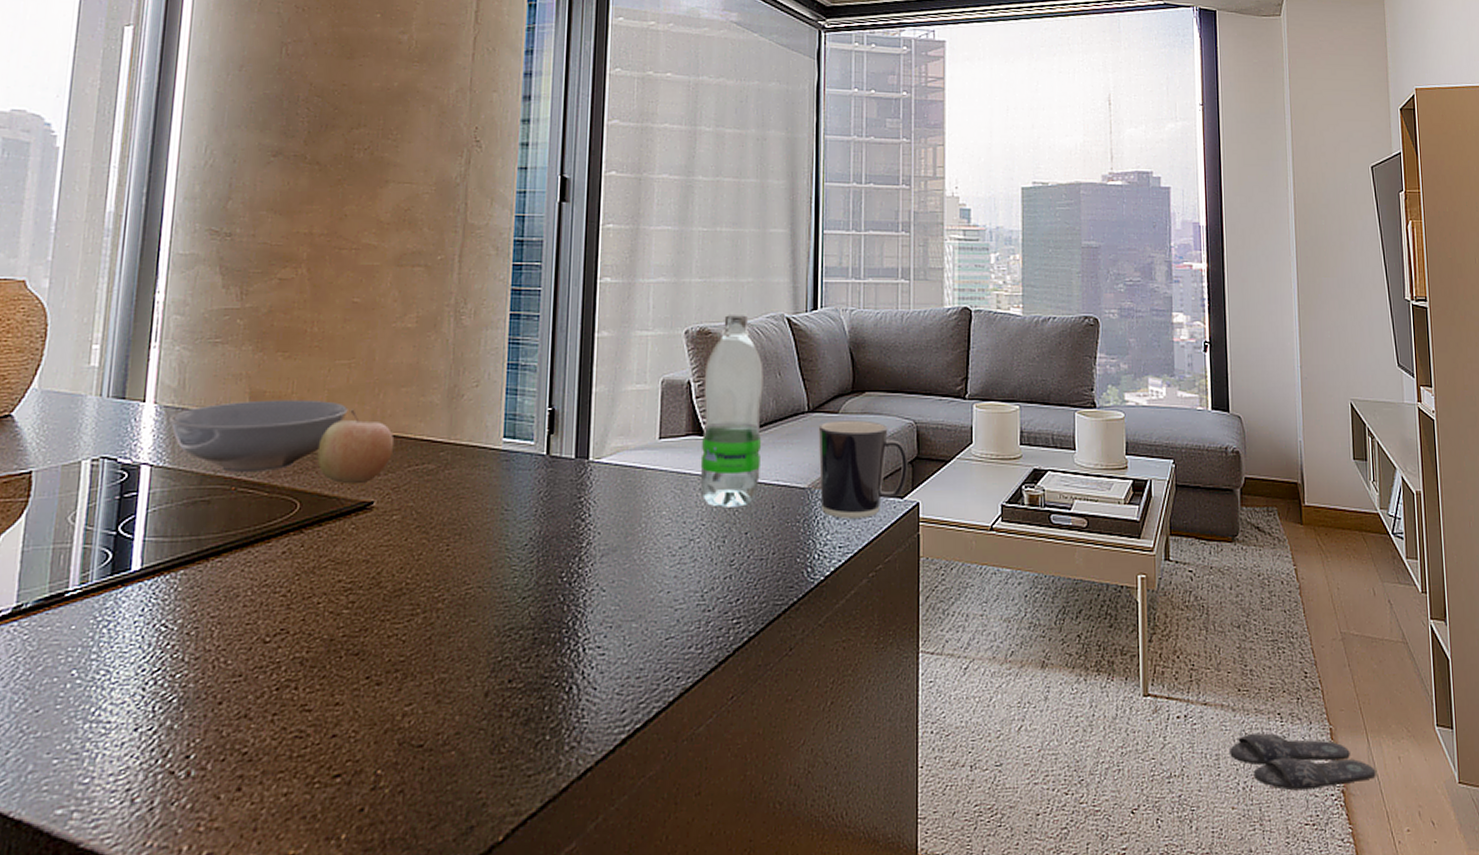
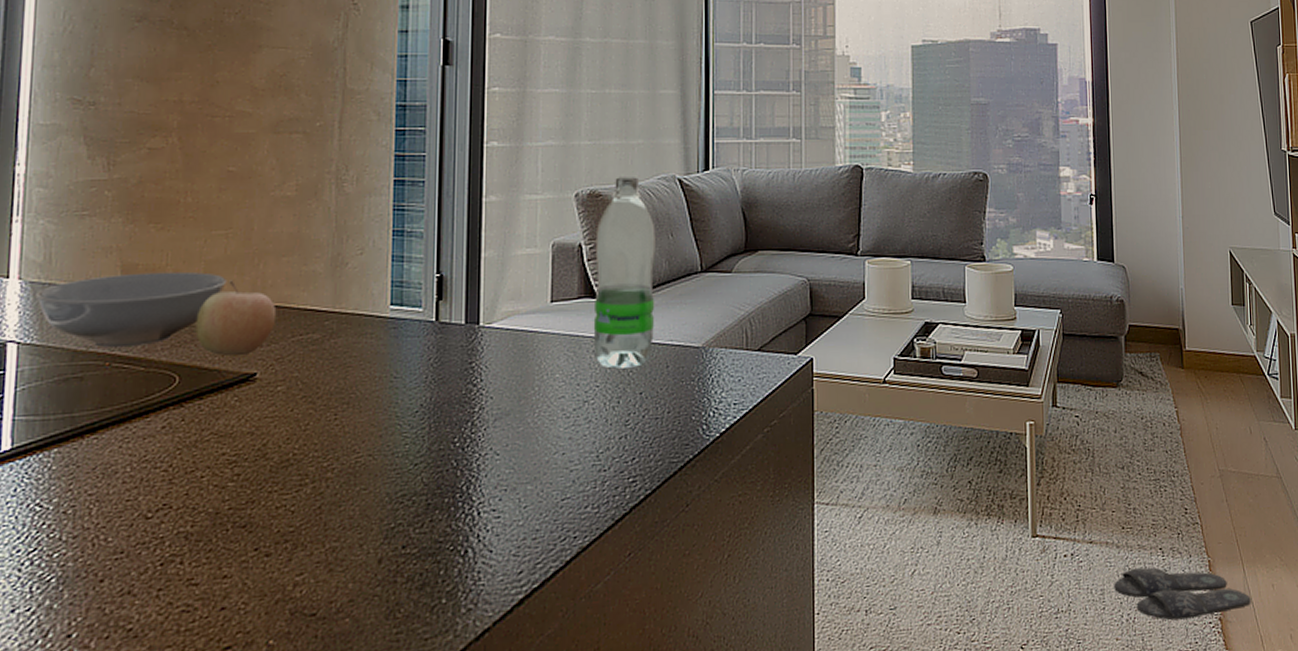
mug: present [818,420,907,519] -> none [711,279,801,376]

